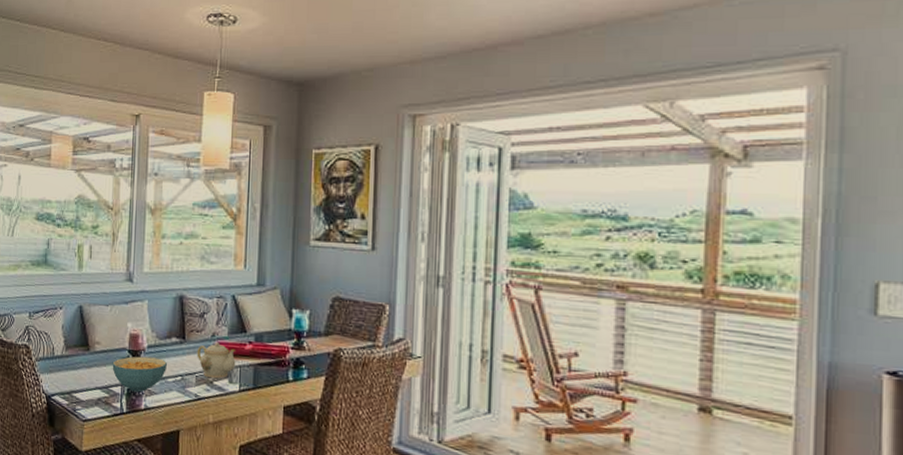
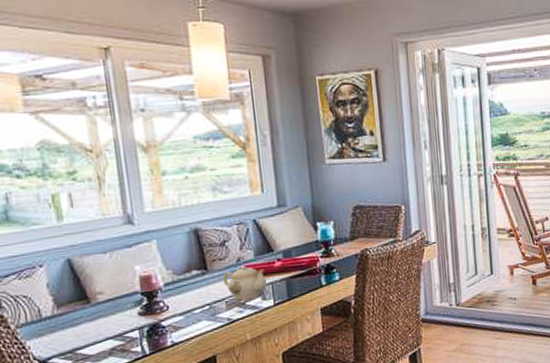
cereal bowl: present [112,356,168,393] -> none [123,293,192,332]

